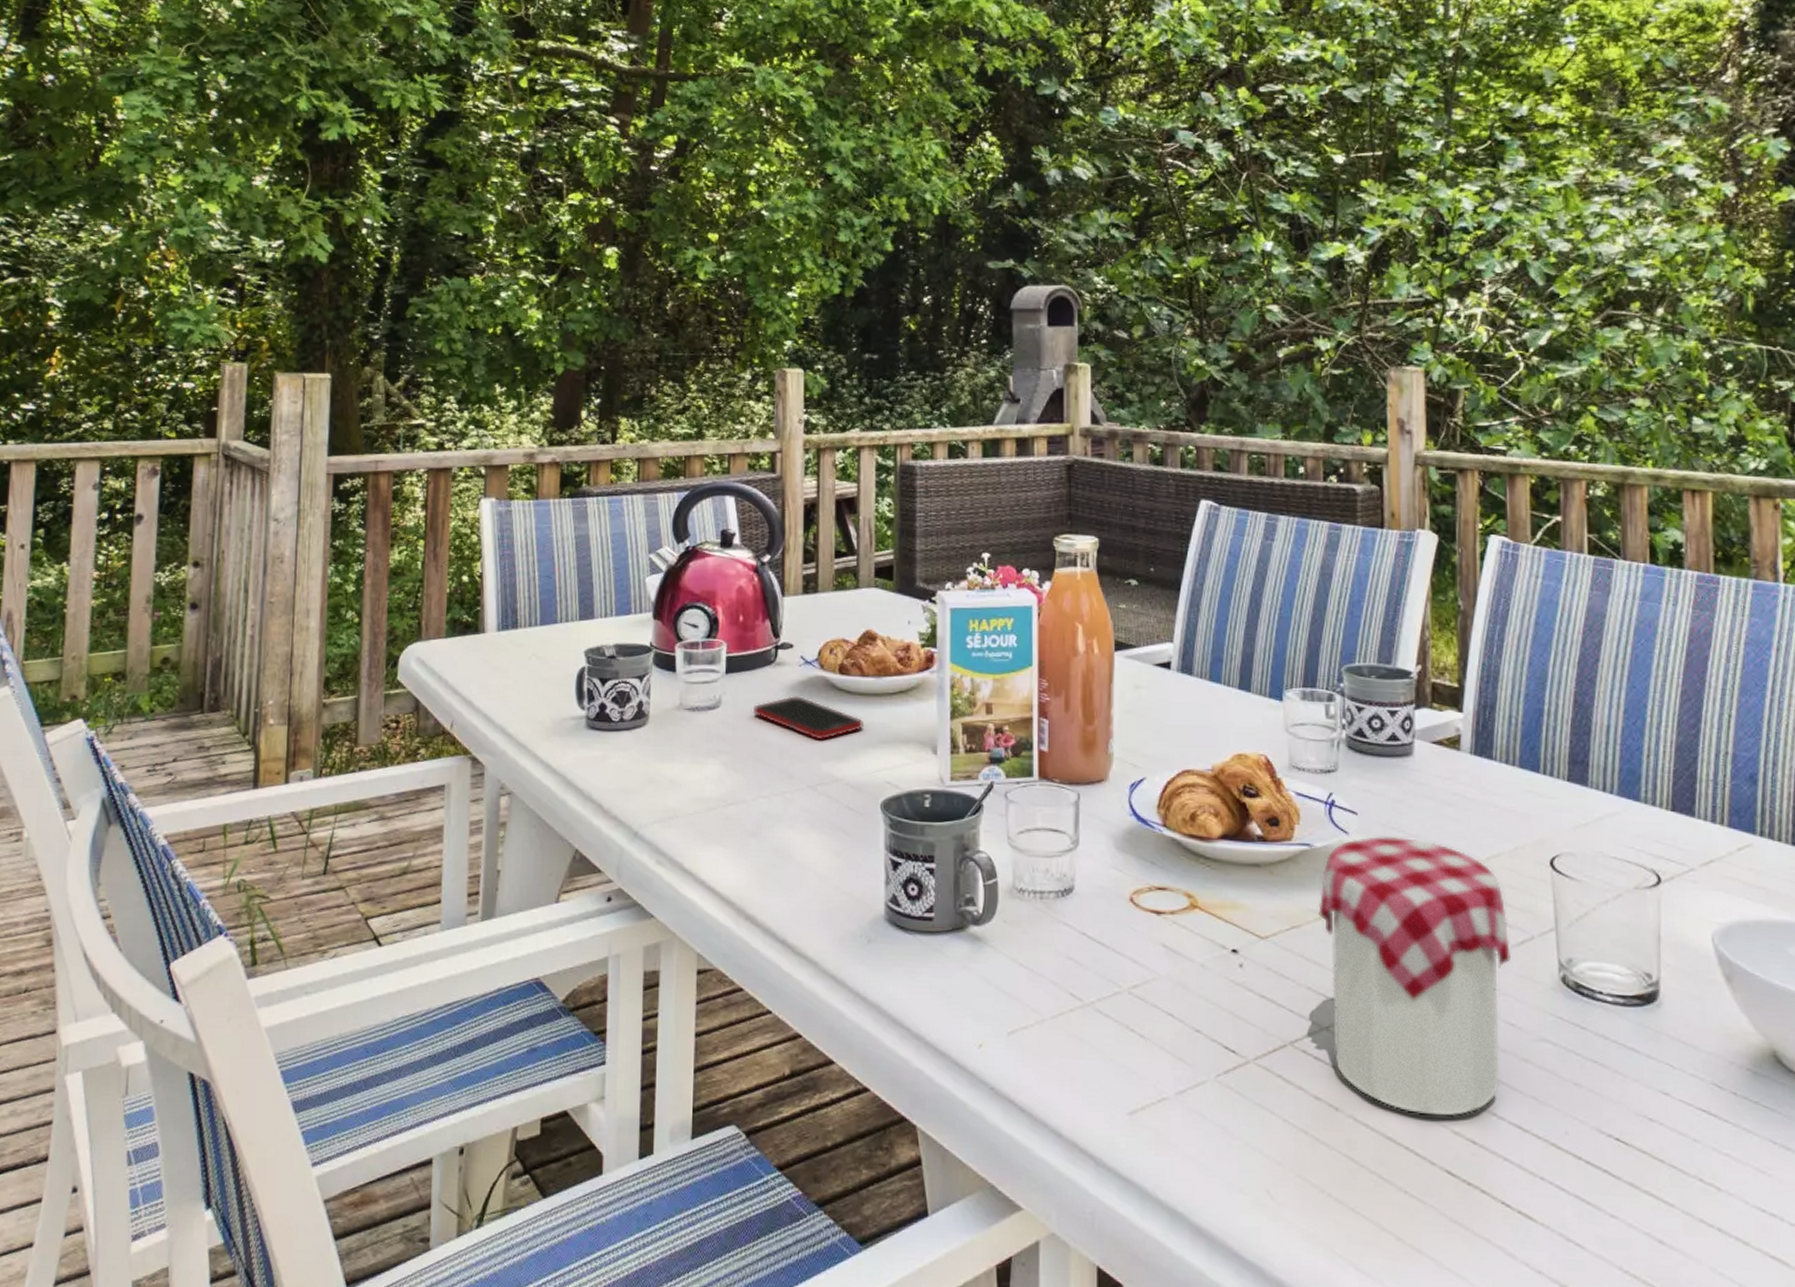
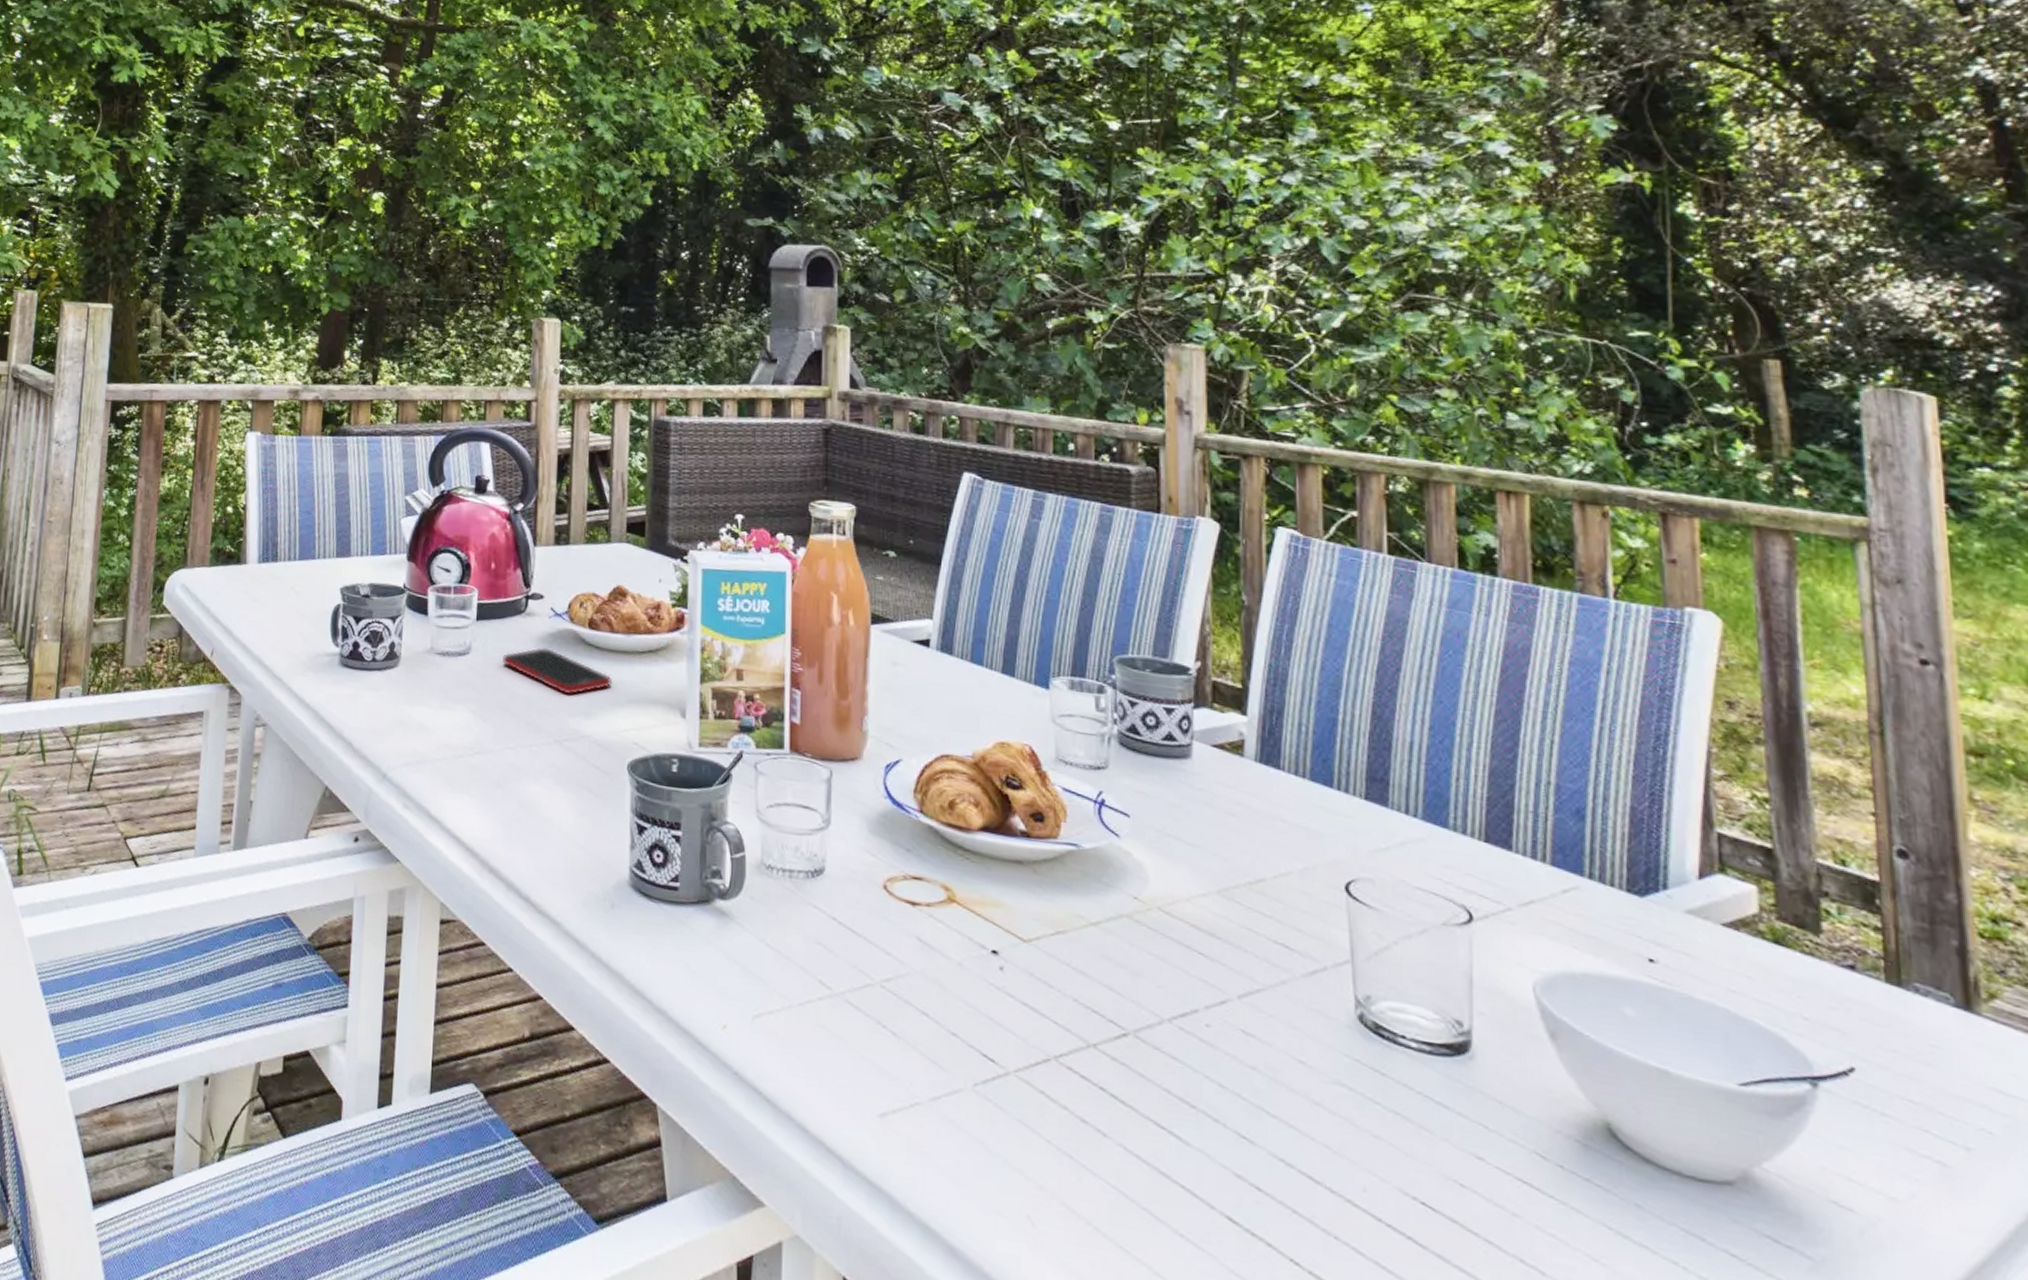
jam jar: present [1318,836,1511,1116] -> none [1086,841,1300,1157]

